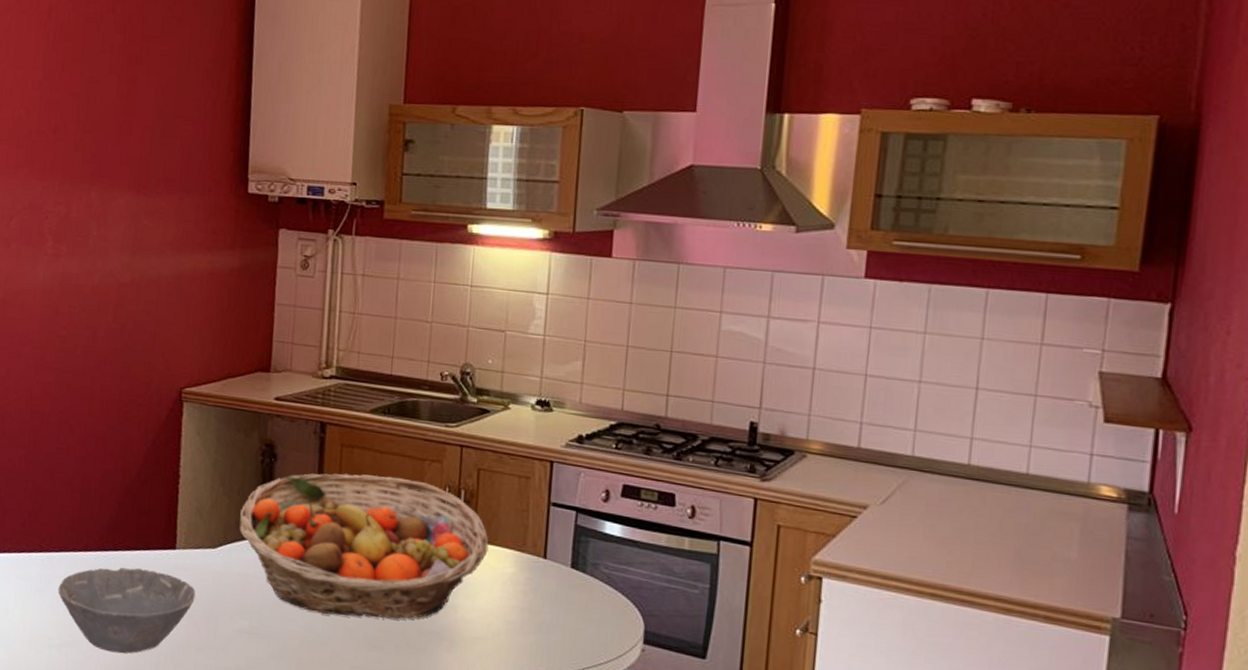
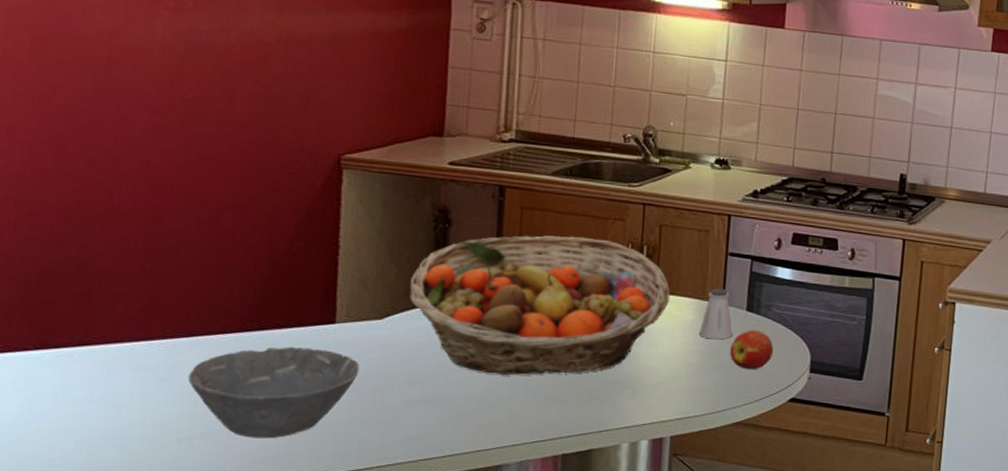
saltshaker: none [520,540,556,597] -> present [699,288,732,340]
apple: none [553,589,602,635] -> present [730,330,774,370]

